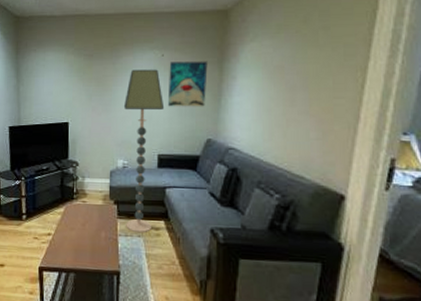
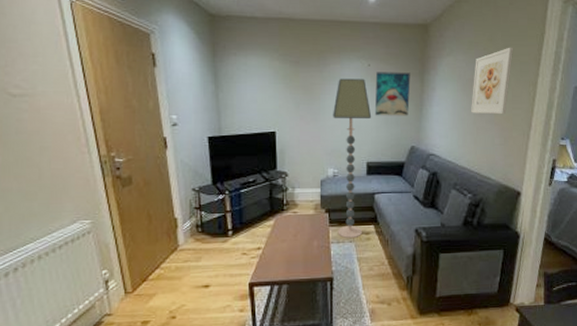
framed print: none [279,27,335,105] -> present [471,47,514,115]

